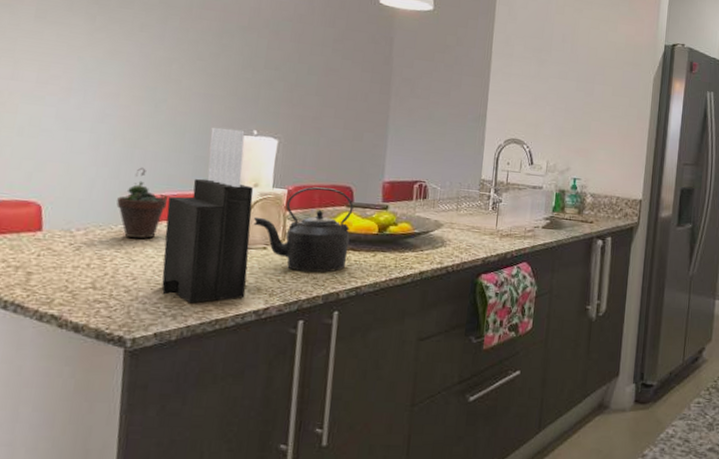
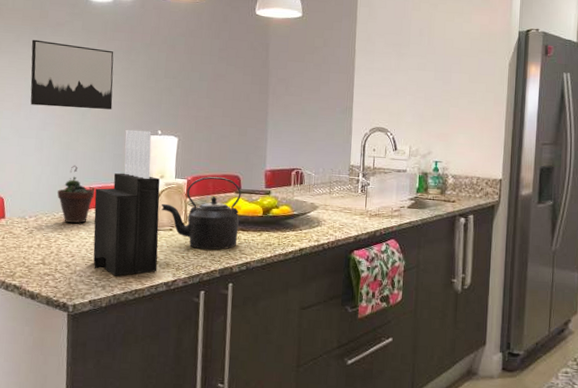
wall art: none [84,10,201,102] -> present [30,39,114,110]

